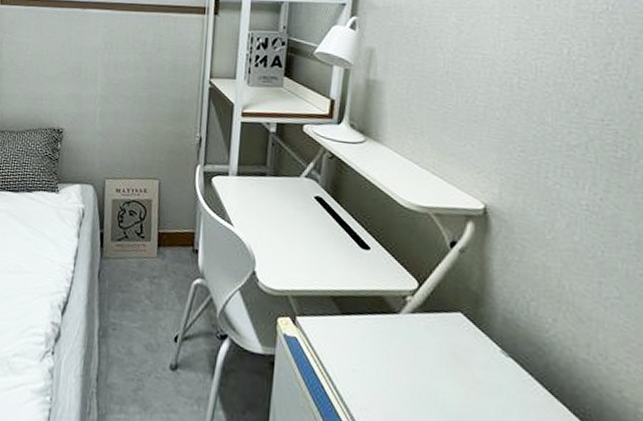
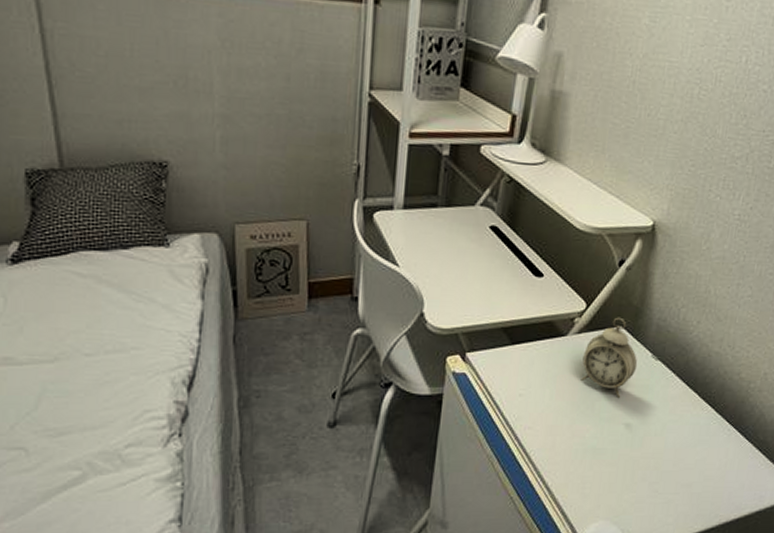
alarm clock: none [419,301,485,394] -> present [580,317,638,397]

